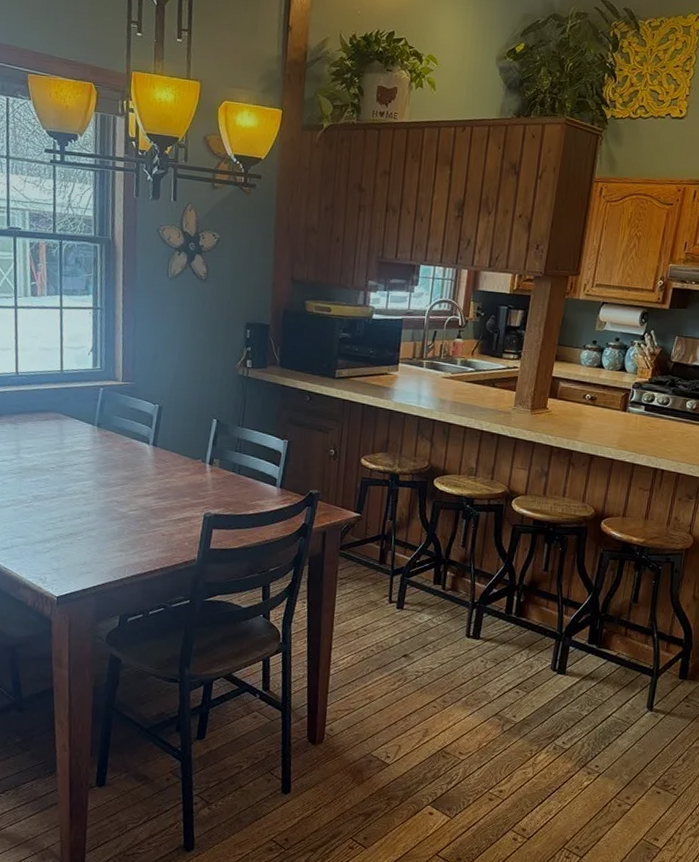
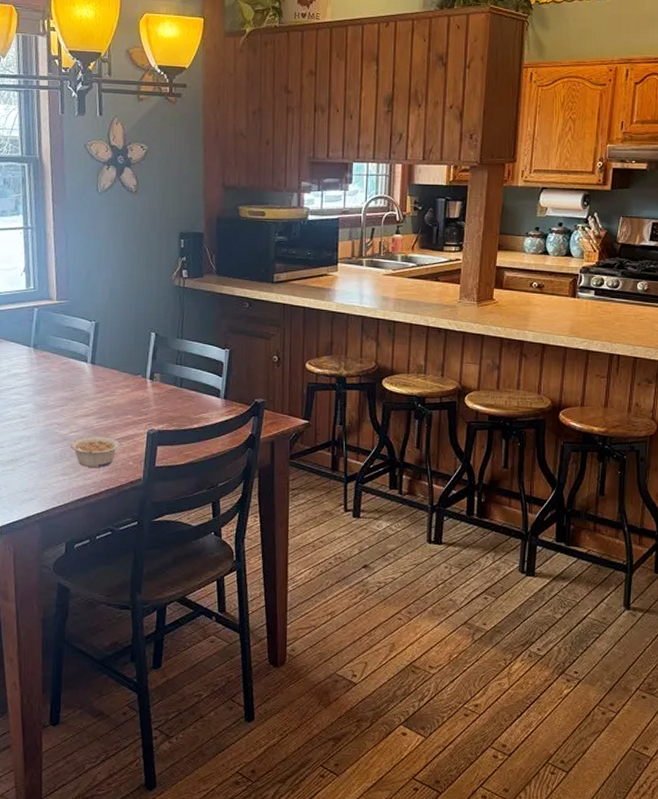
legume: none [129,515,177,546] -> present [71,436,120,467]

